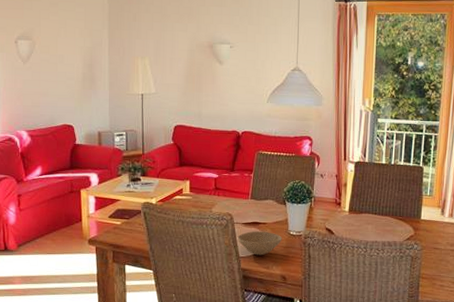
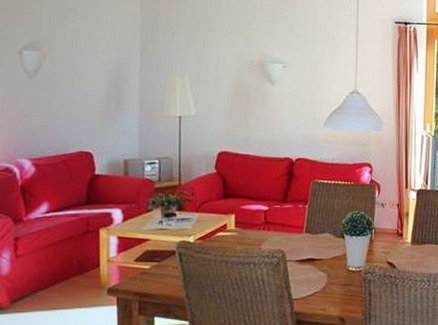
bowl: present [238,231,283,256] -> none [290,269,341,296]

